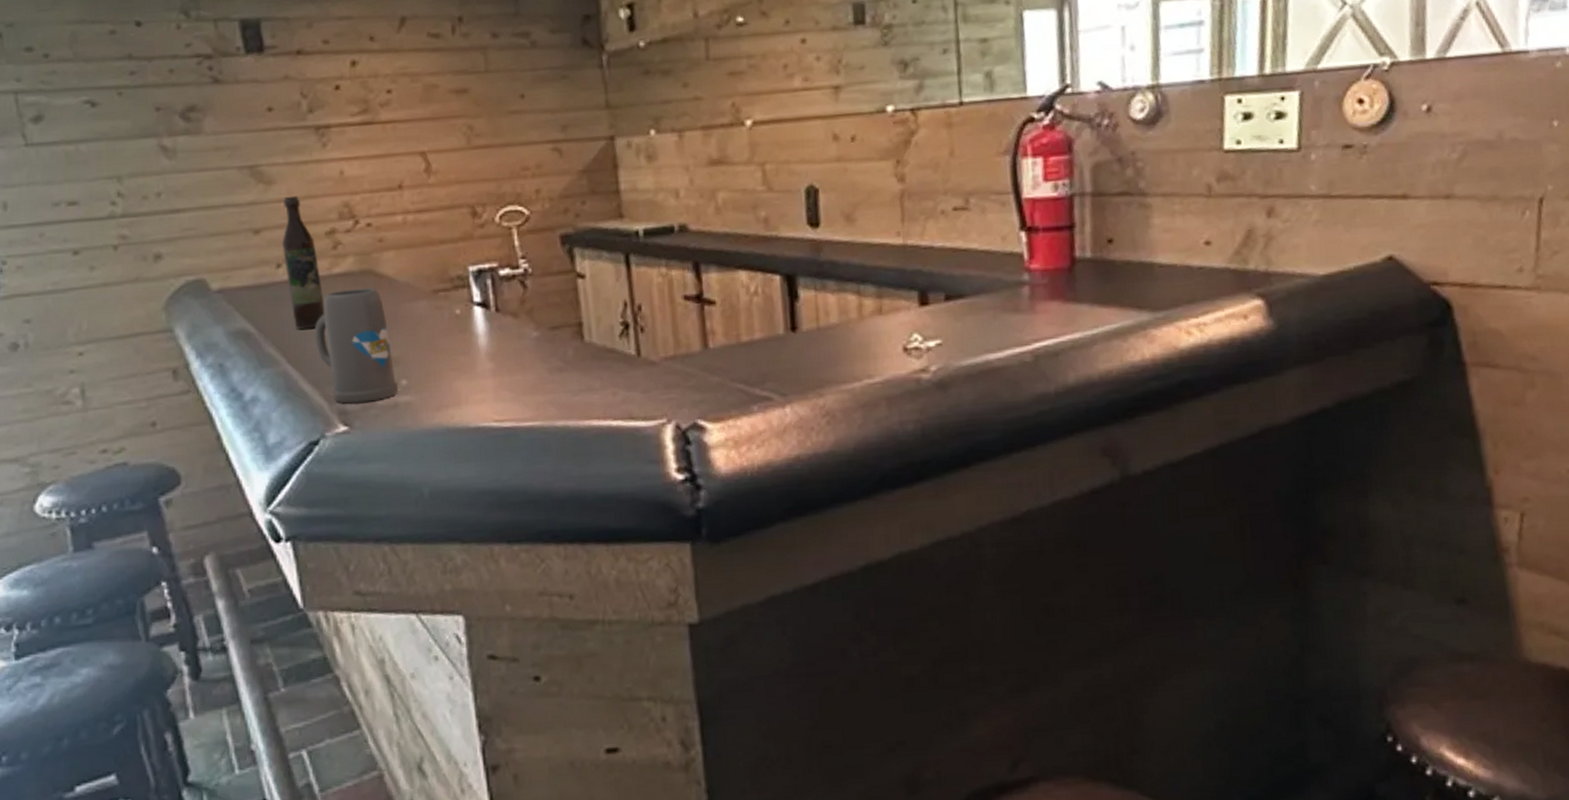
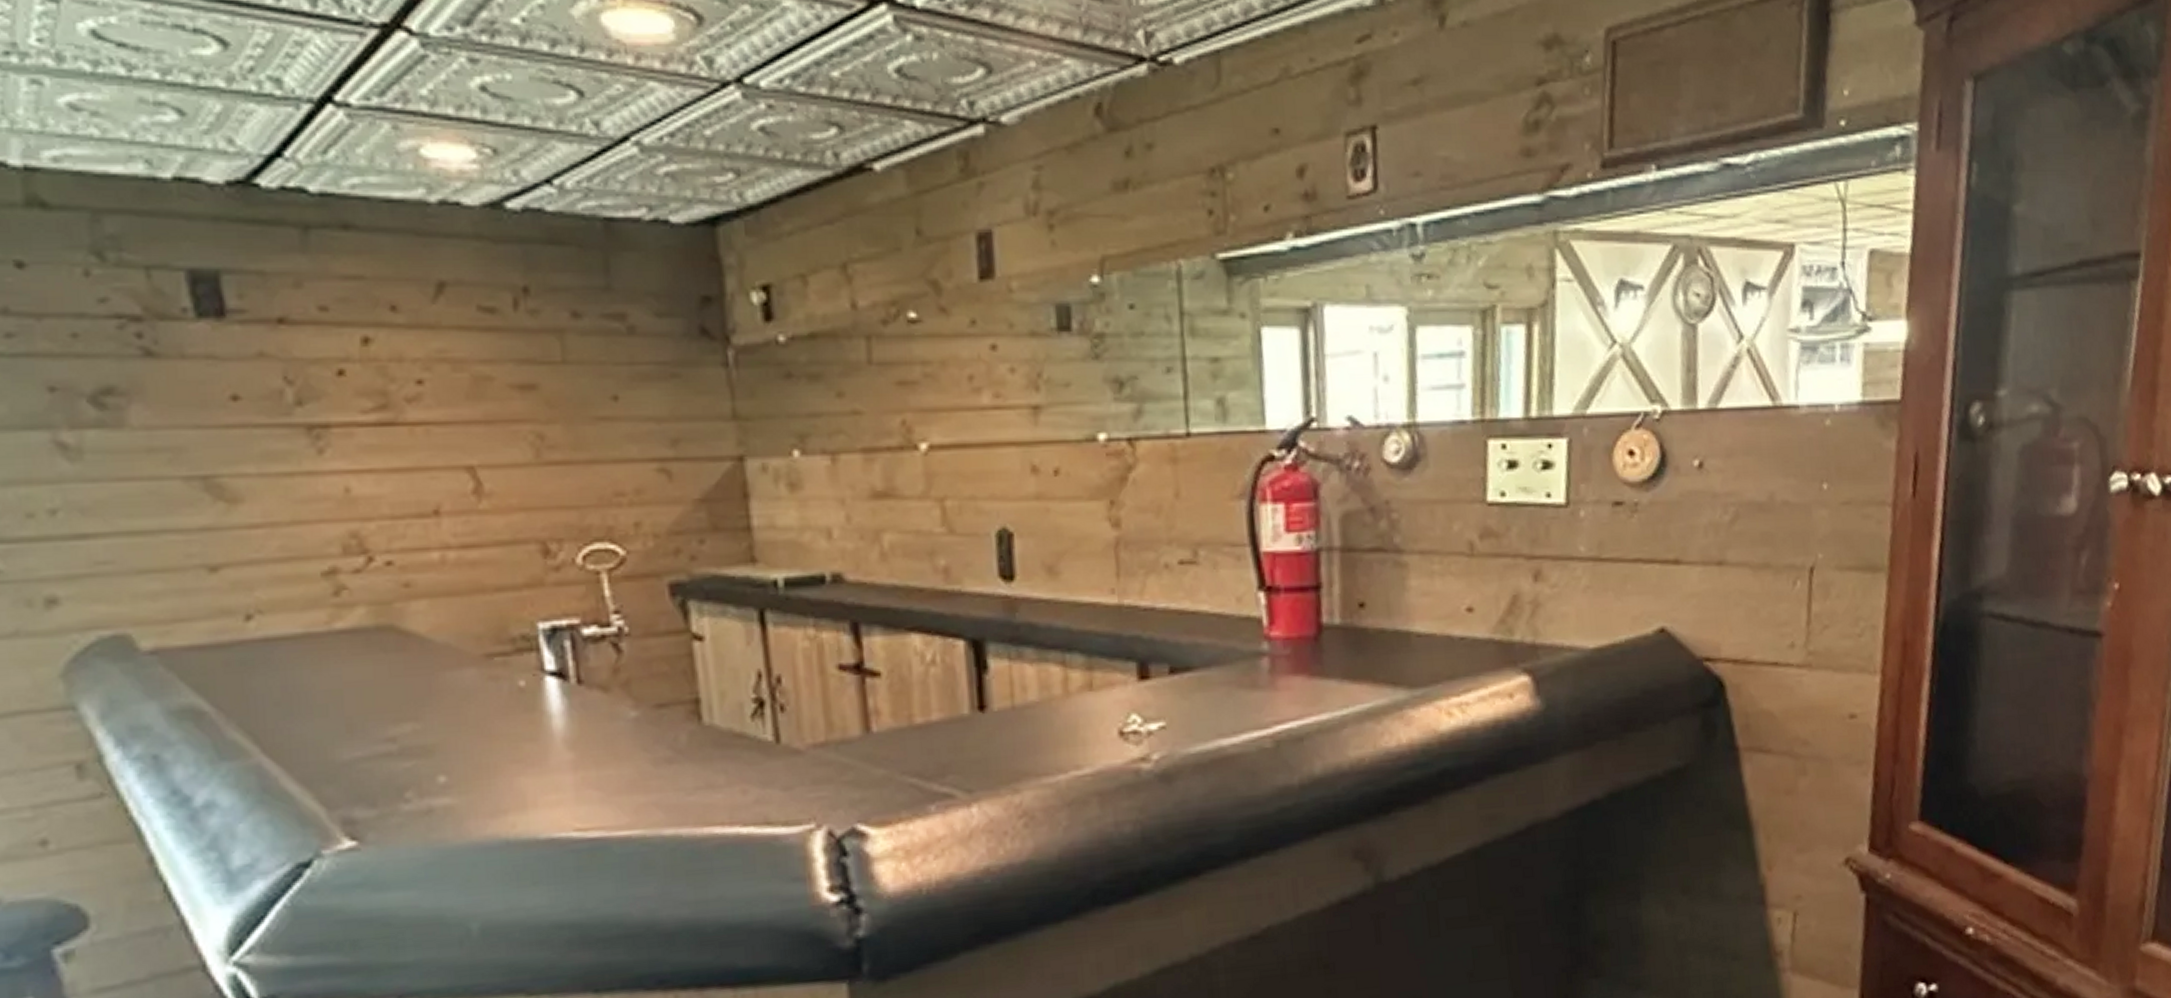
wine bottle: present [282,195,325,329] -> none [254,520,321,706]
beer mug: present [314,288,398,404] -> none [305,650,433,810]

